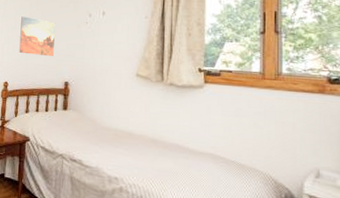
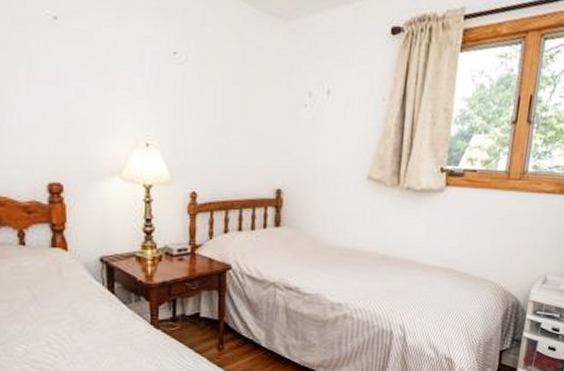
wall art: present [19,16,55,57] -> none [210,94,262,155]

